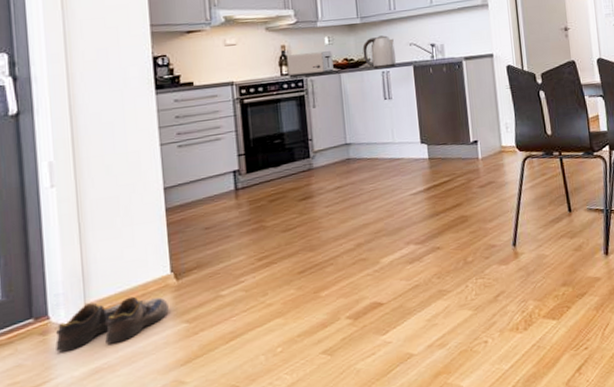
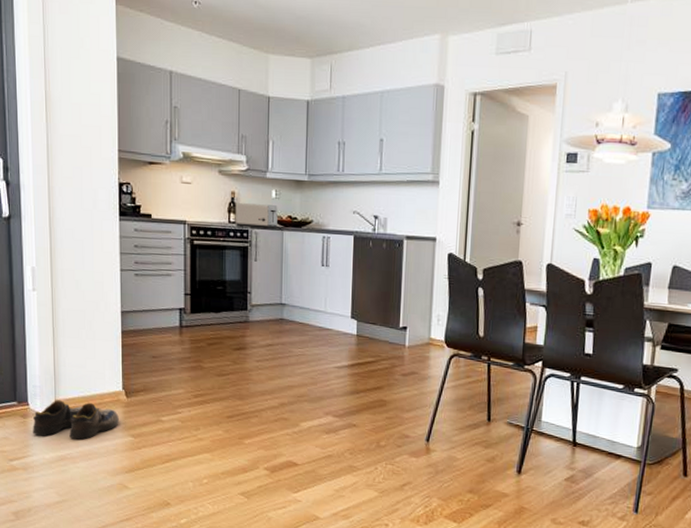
kettle: present [362,35,397,70] -> none [307,198,339,234]

